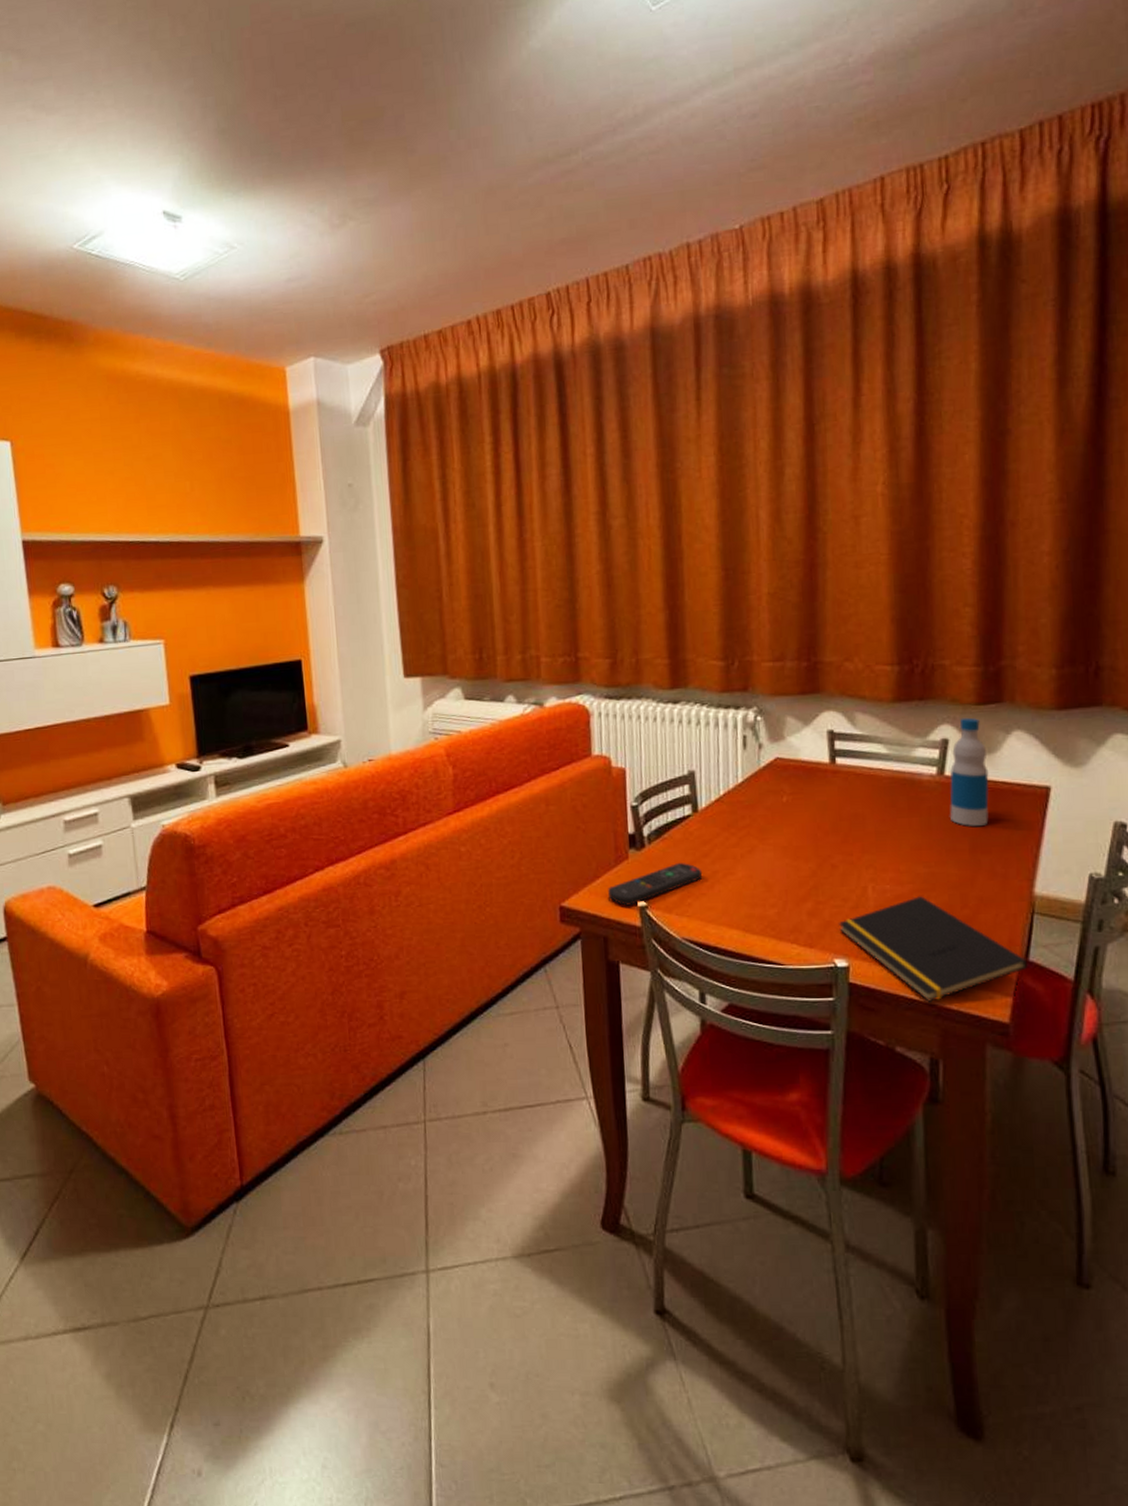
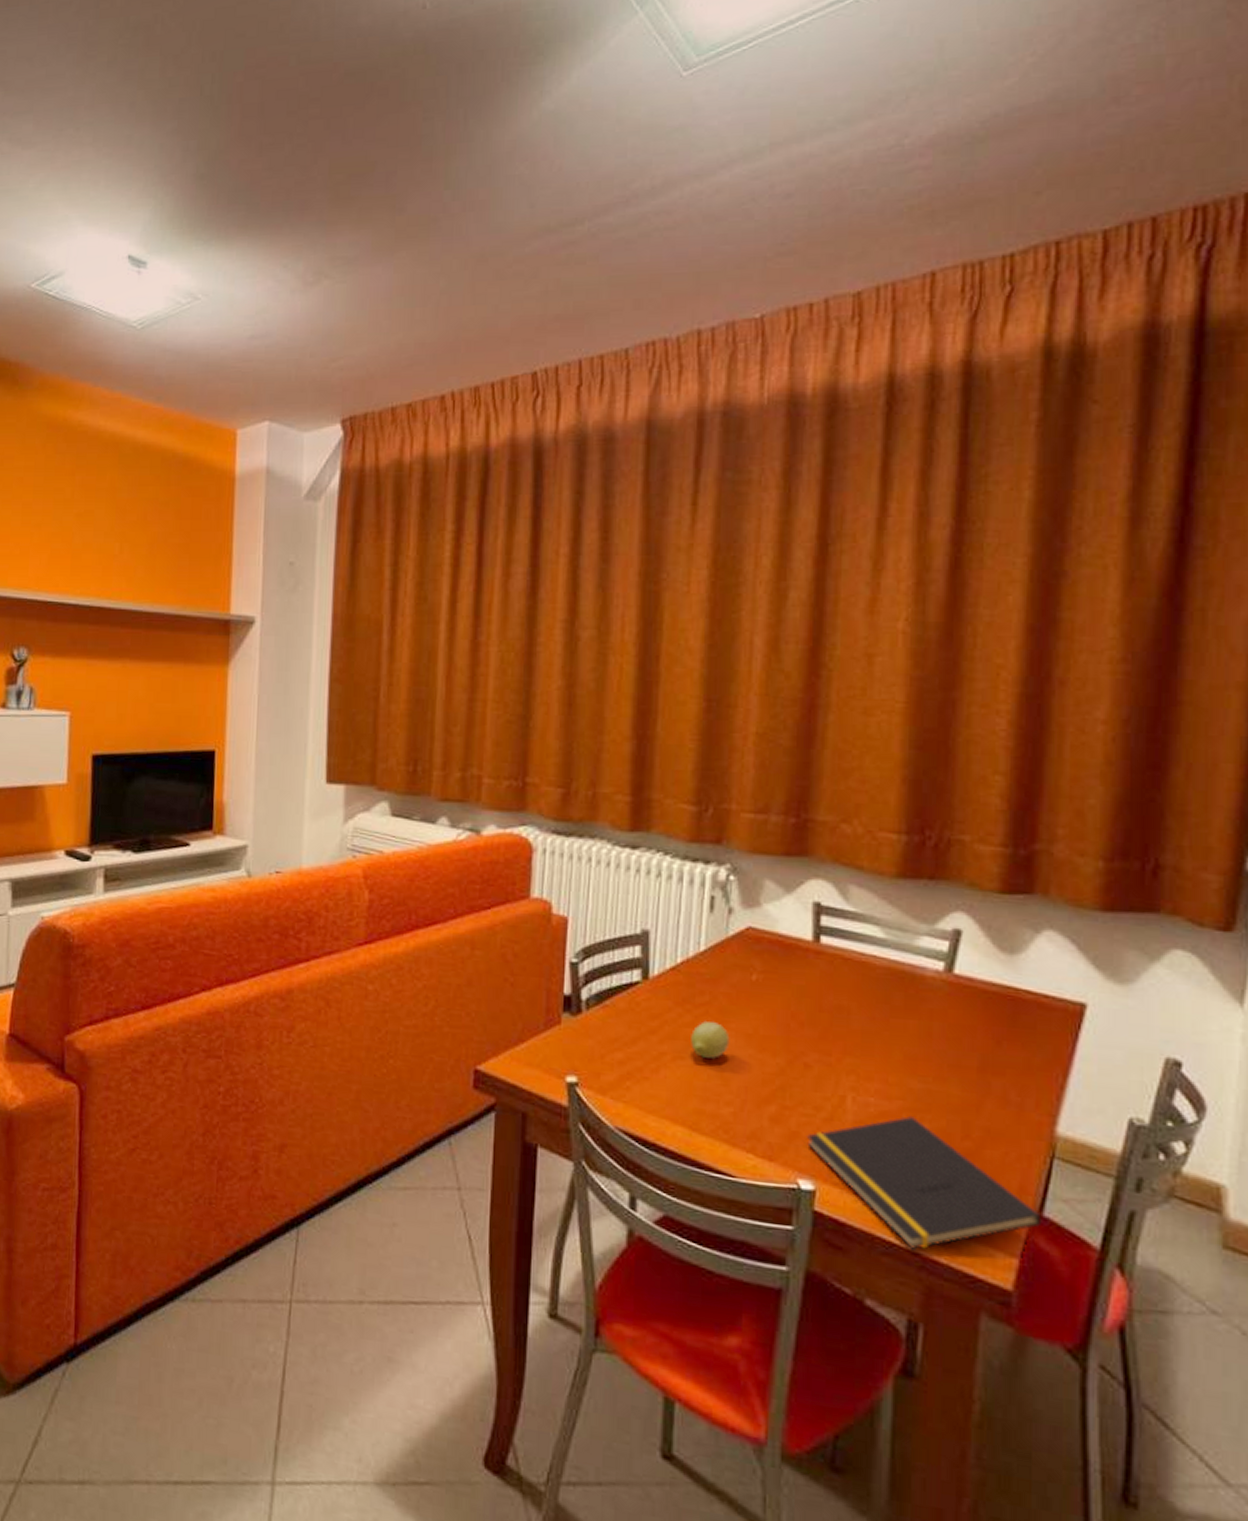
remote control: present [608,863,703,906] -> none [533,1037,647,1080]
fruit: none [737,840,770,871] -> present [691,1021,730,1059]
bottle: present [949,717,990,826] -> none [955,906,1009,1041]

